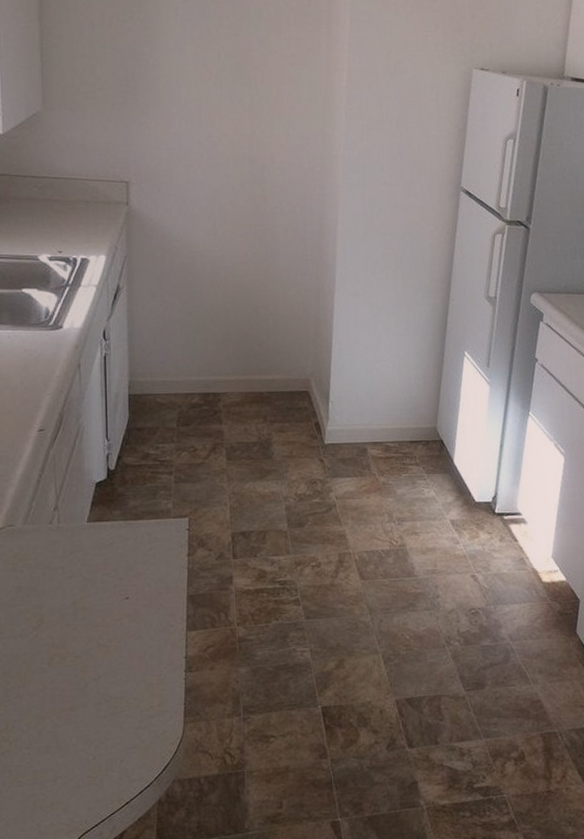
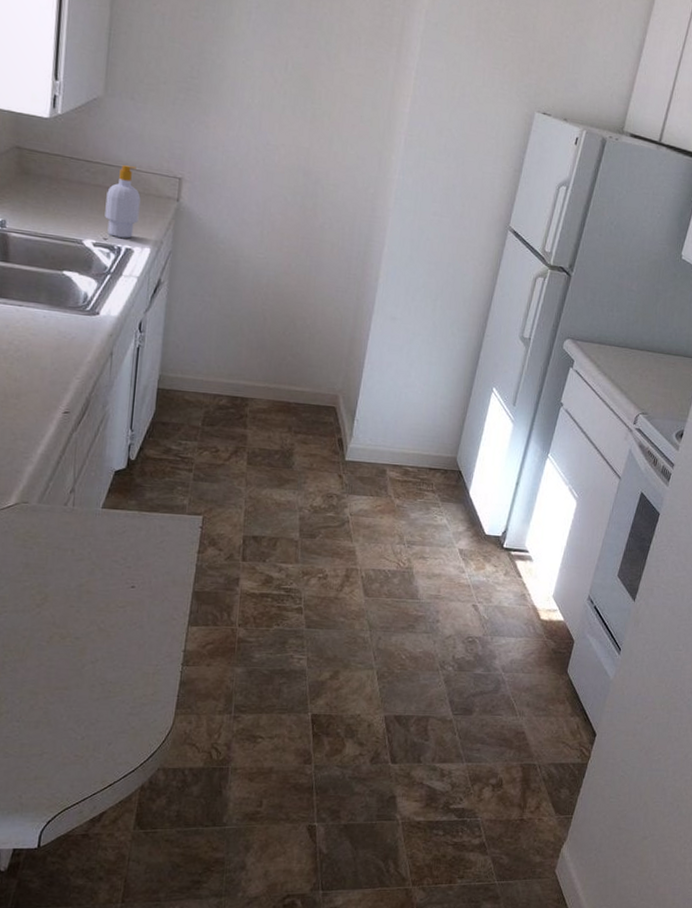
soap bottle: none [56,176,91,249] -> present [104,165,141,239]

